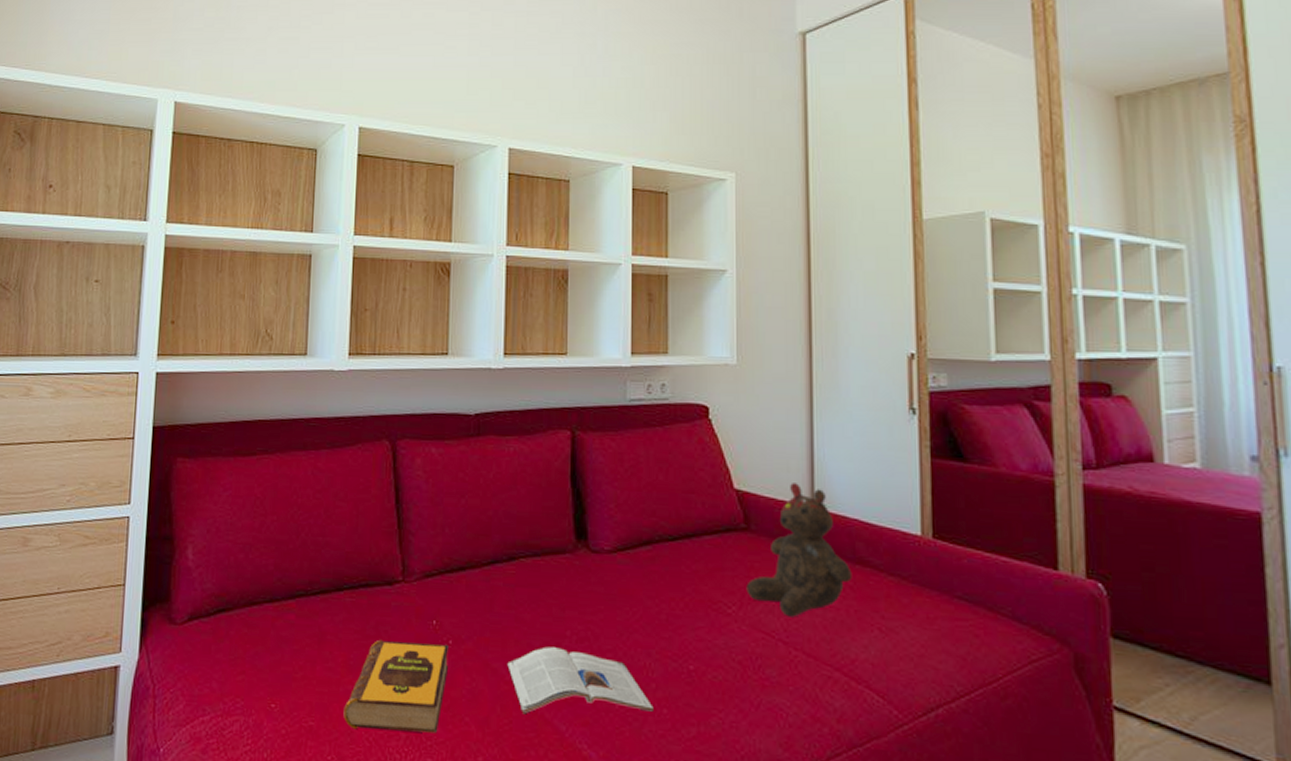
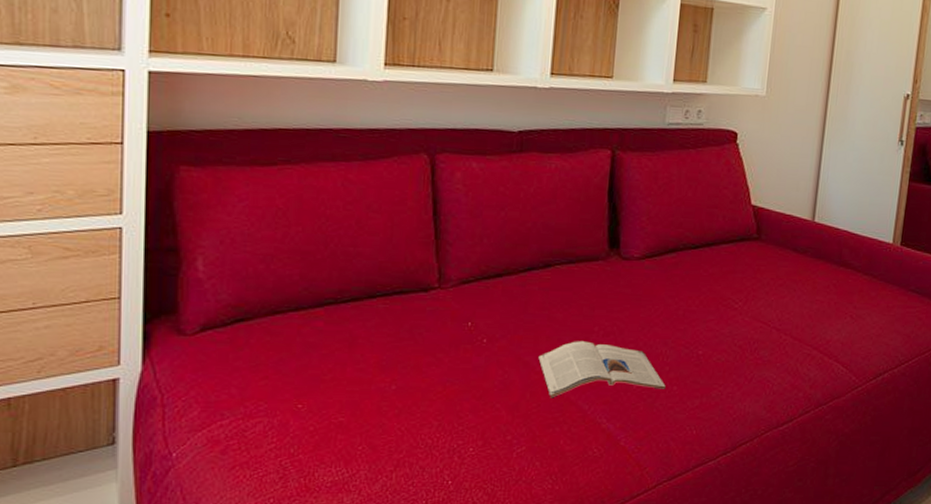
hardback book: present [343,639,448,733] -> none [375,341,483,422]
teddy bear: present [746,483,853,617] -> none [752,200,837,309]

